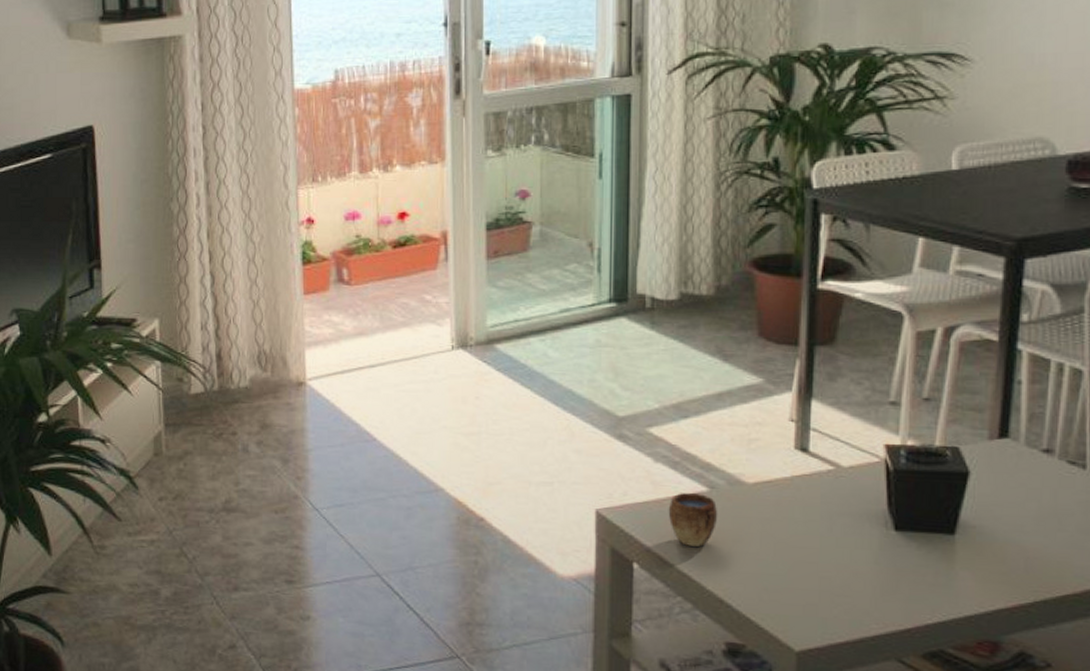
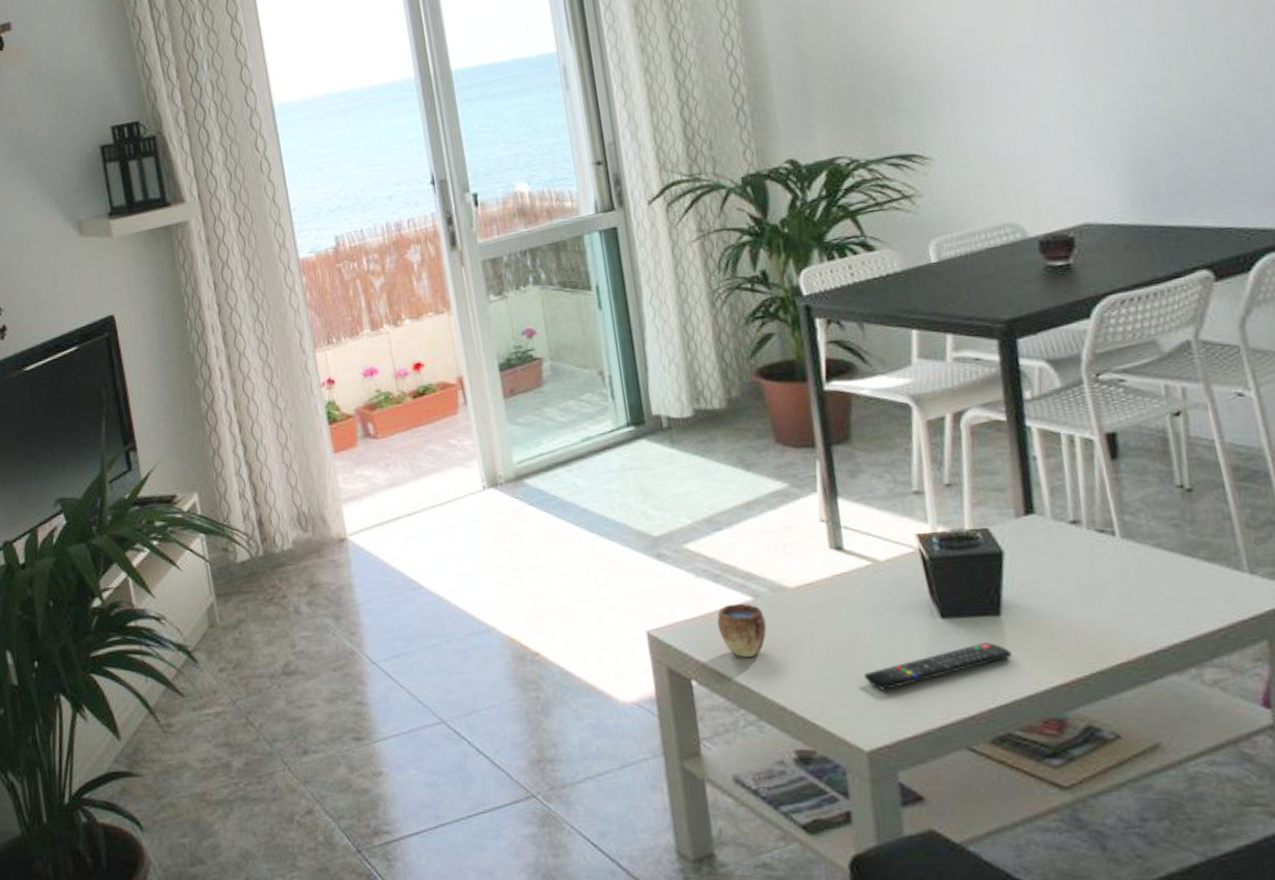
remote control: none [806,558,959,594] -> present [863,641,1012,690]

